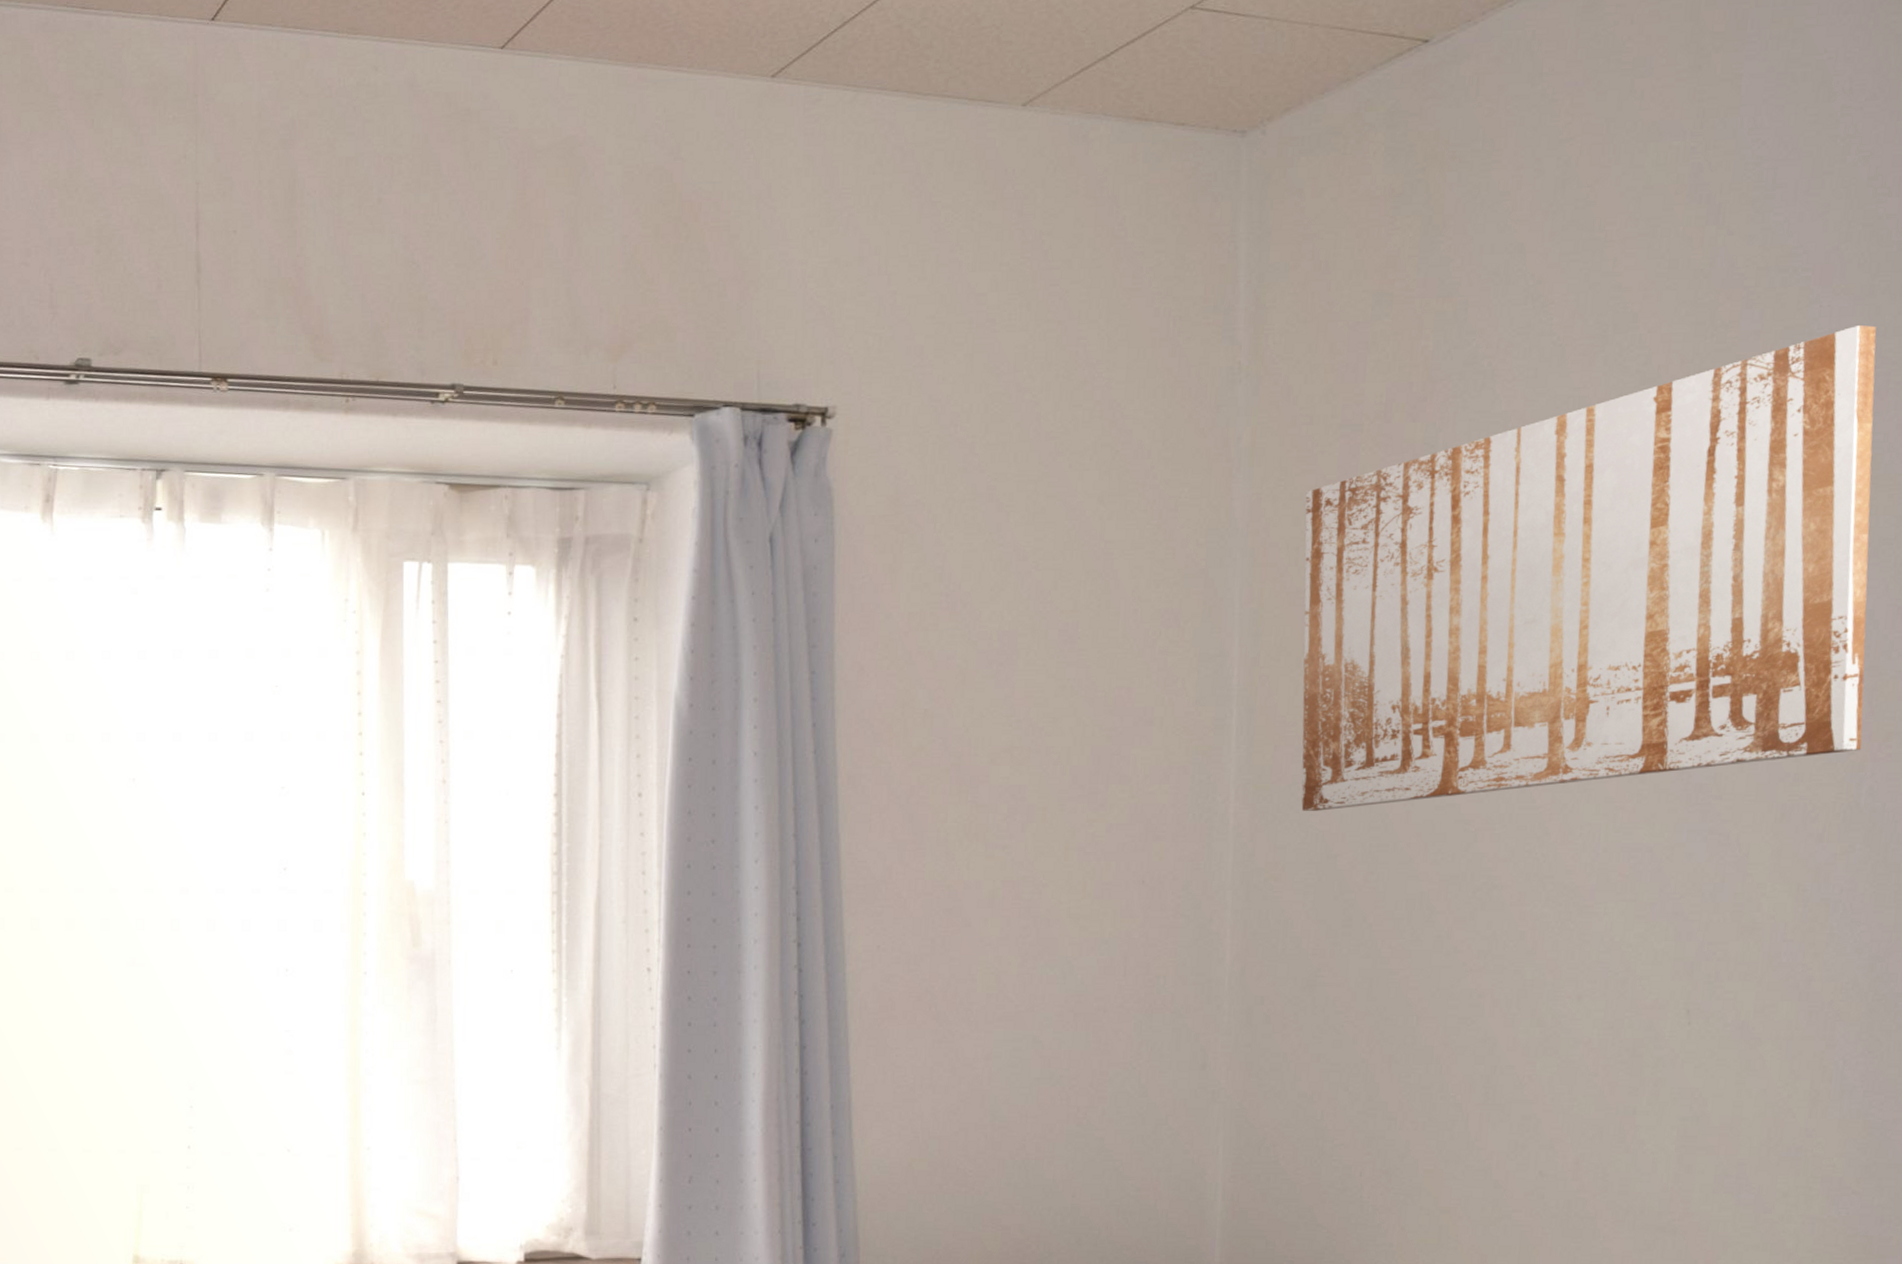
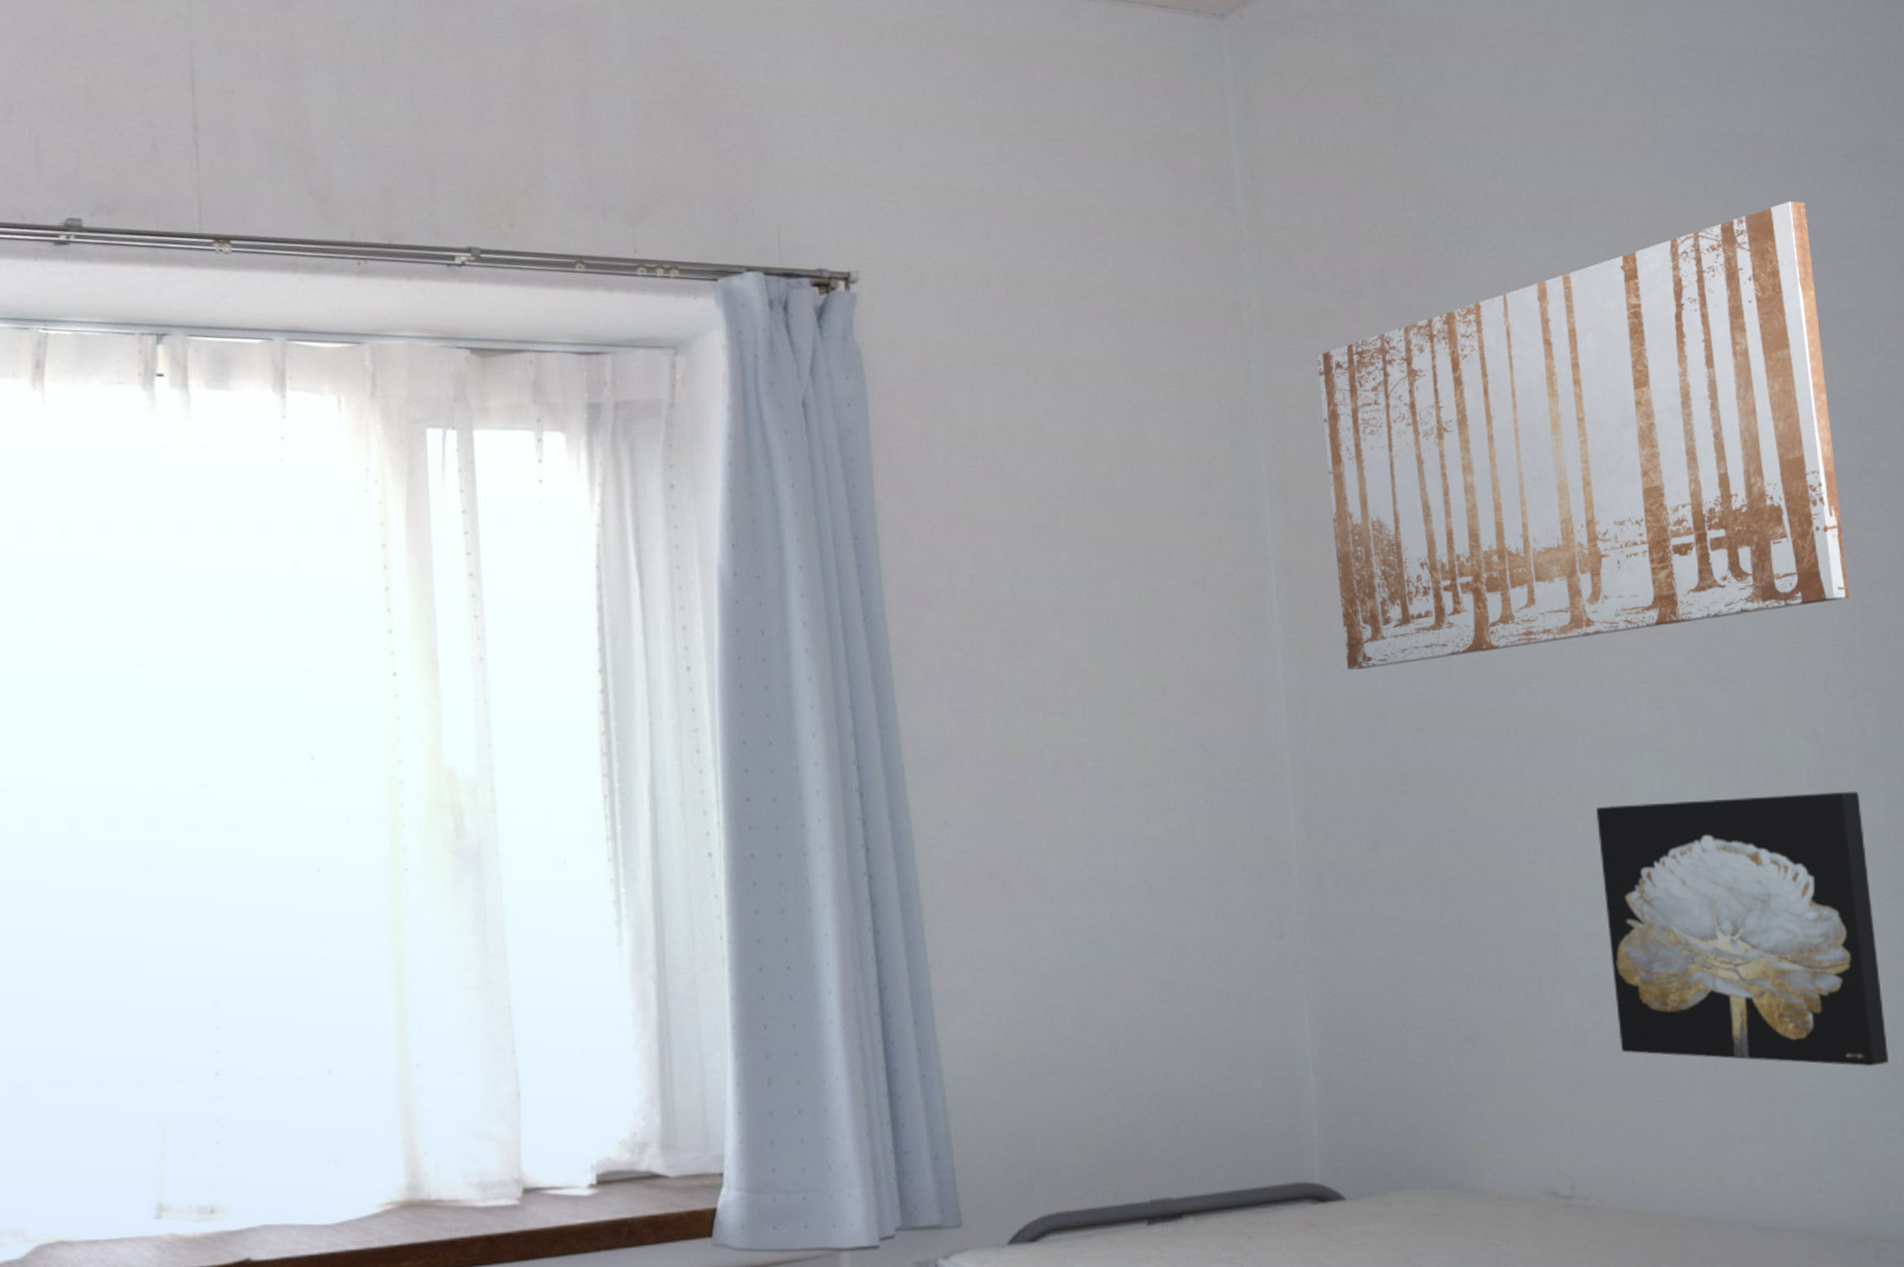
wall art: none [1542,947,1840,1220] -> present [1596,791,1889,1066]

